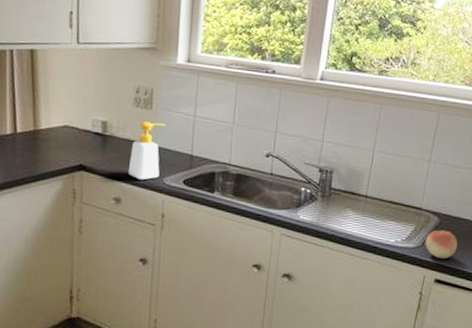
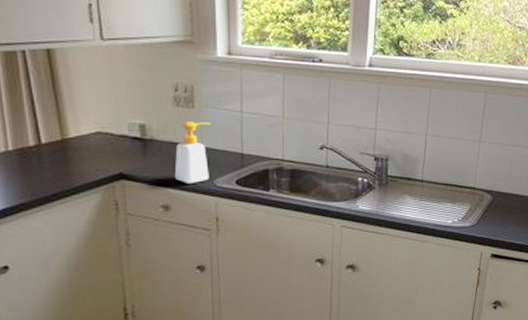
fruit: present [425,230,457,258] -> none [480,207,510,234]

